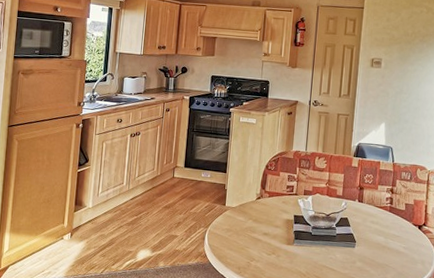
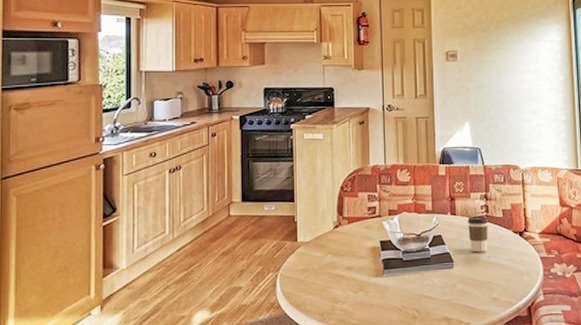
coffee cup: none [372,205,392,238] -> present [468,215,489,253]

